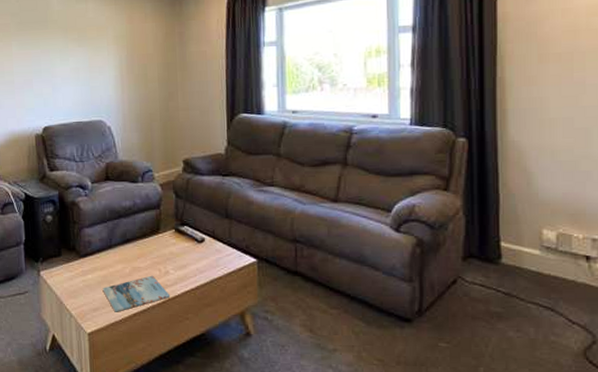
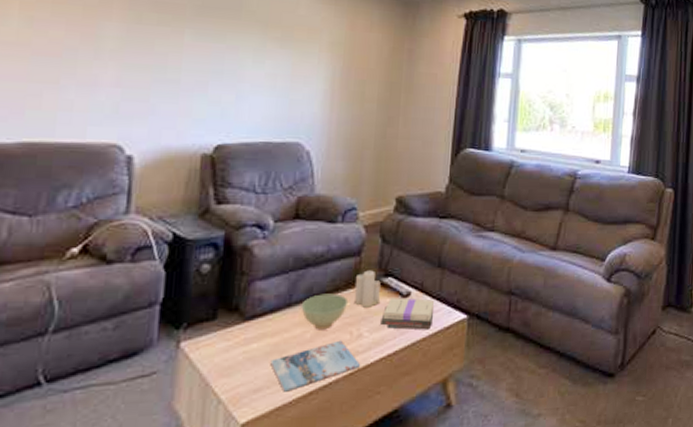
bowl: none [119,238,155,267] -> present [301,293,349,330]
candle: none [157,220,181,250] -> present [354,270,381,308]
books: none [182,243,227,270] -> present [381,297,435,330]

